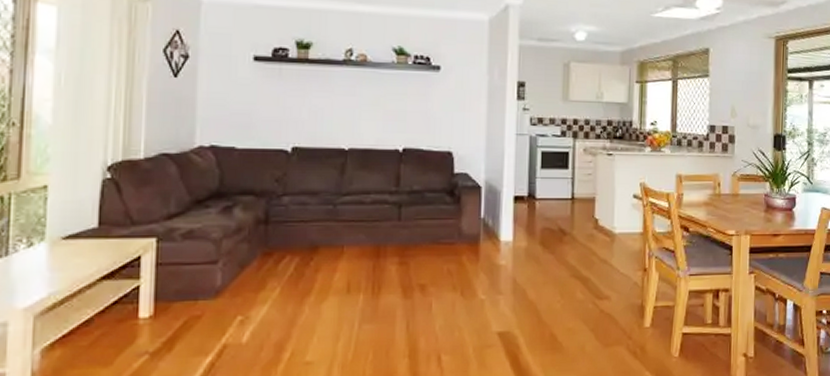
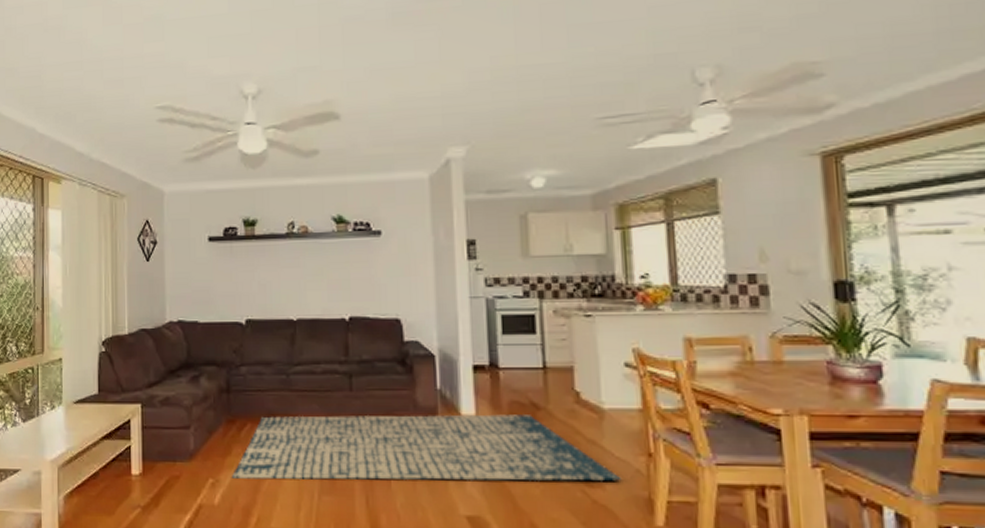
rug: none [265,239,623,314] -> present [232,414,622,481]

